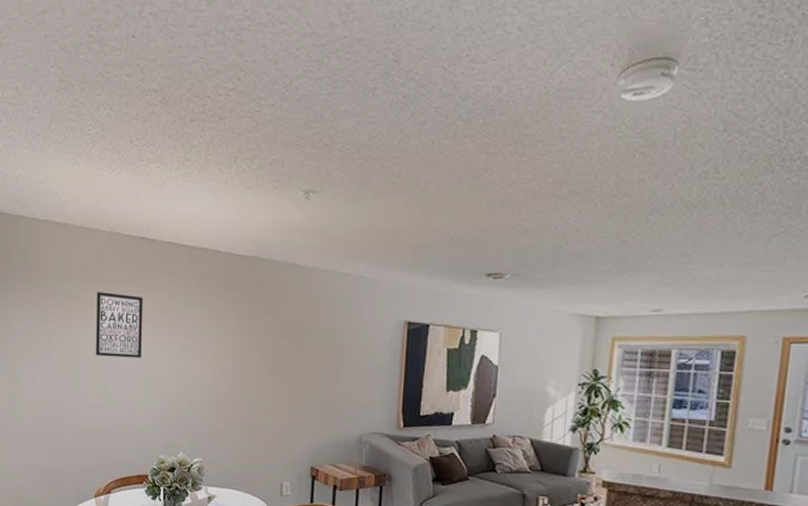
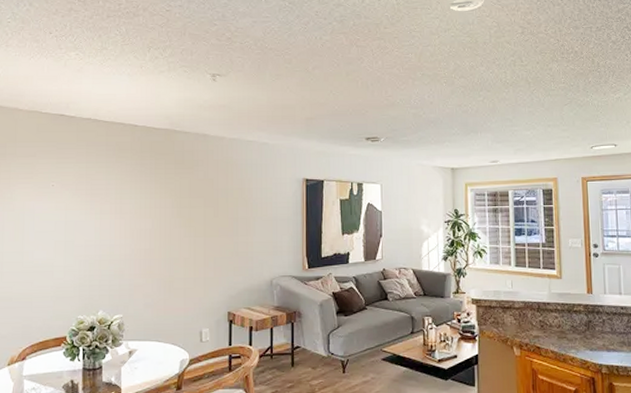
wall art: present [95,292,143,358] -> none [11,165,62,225]

